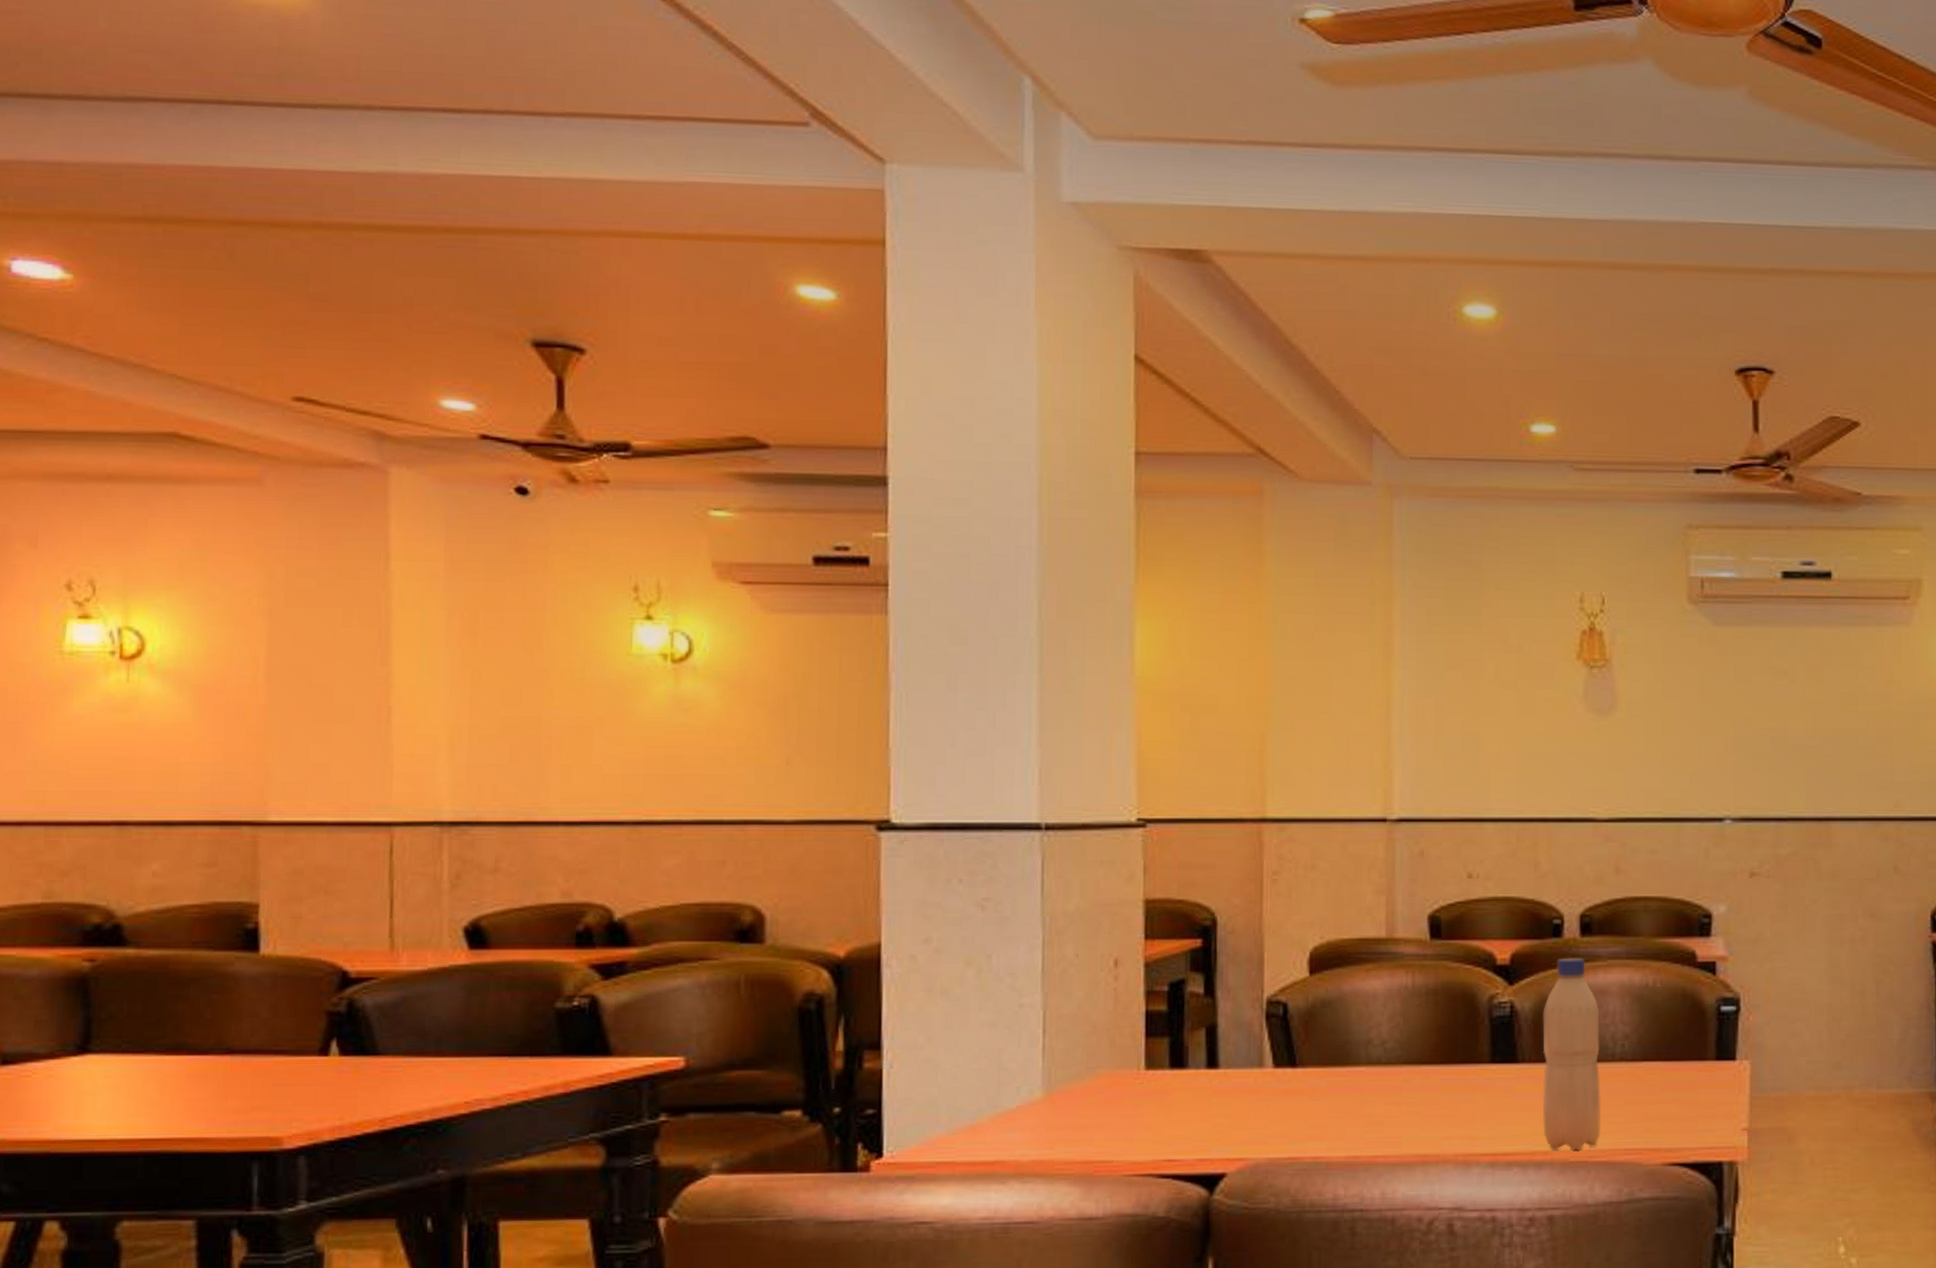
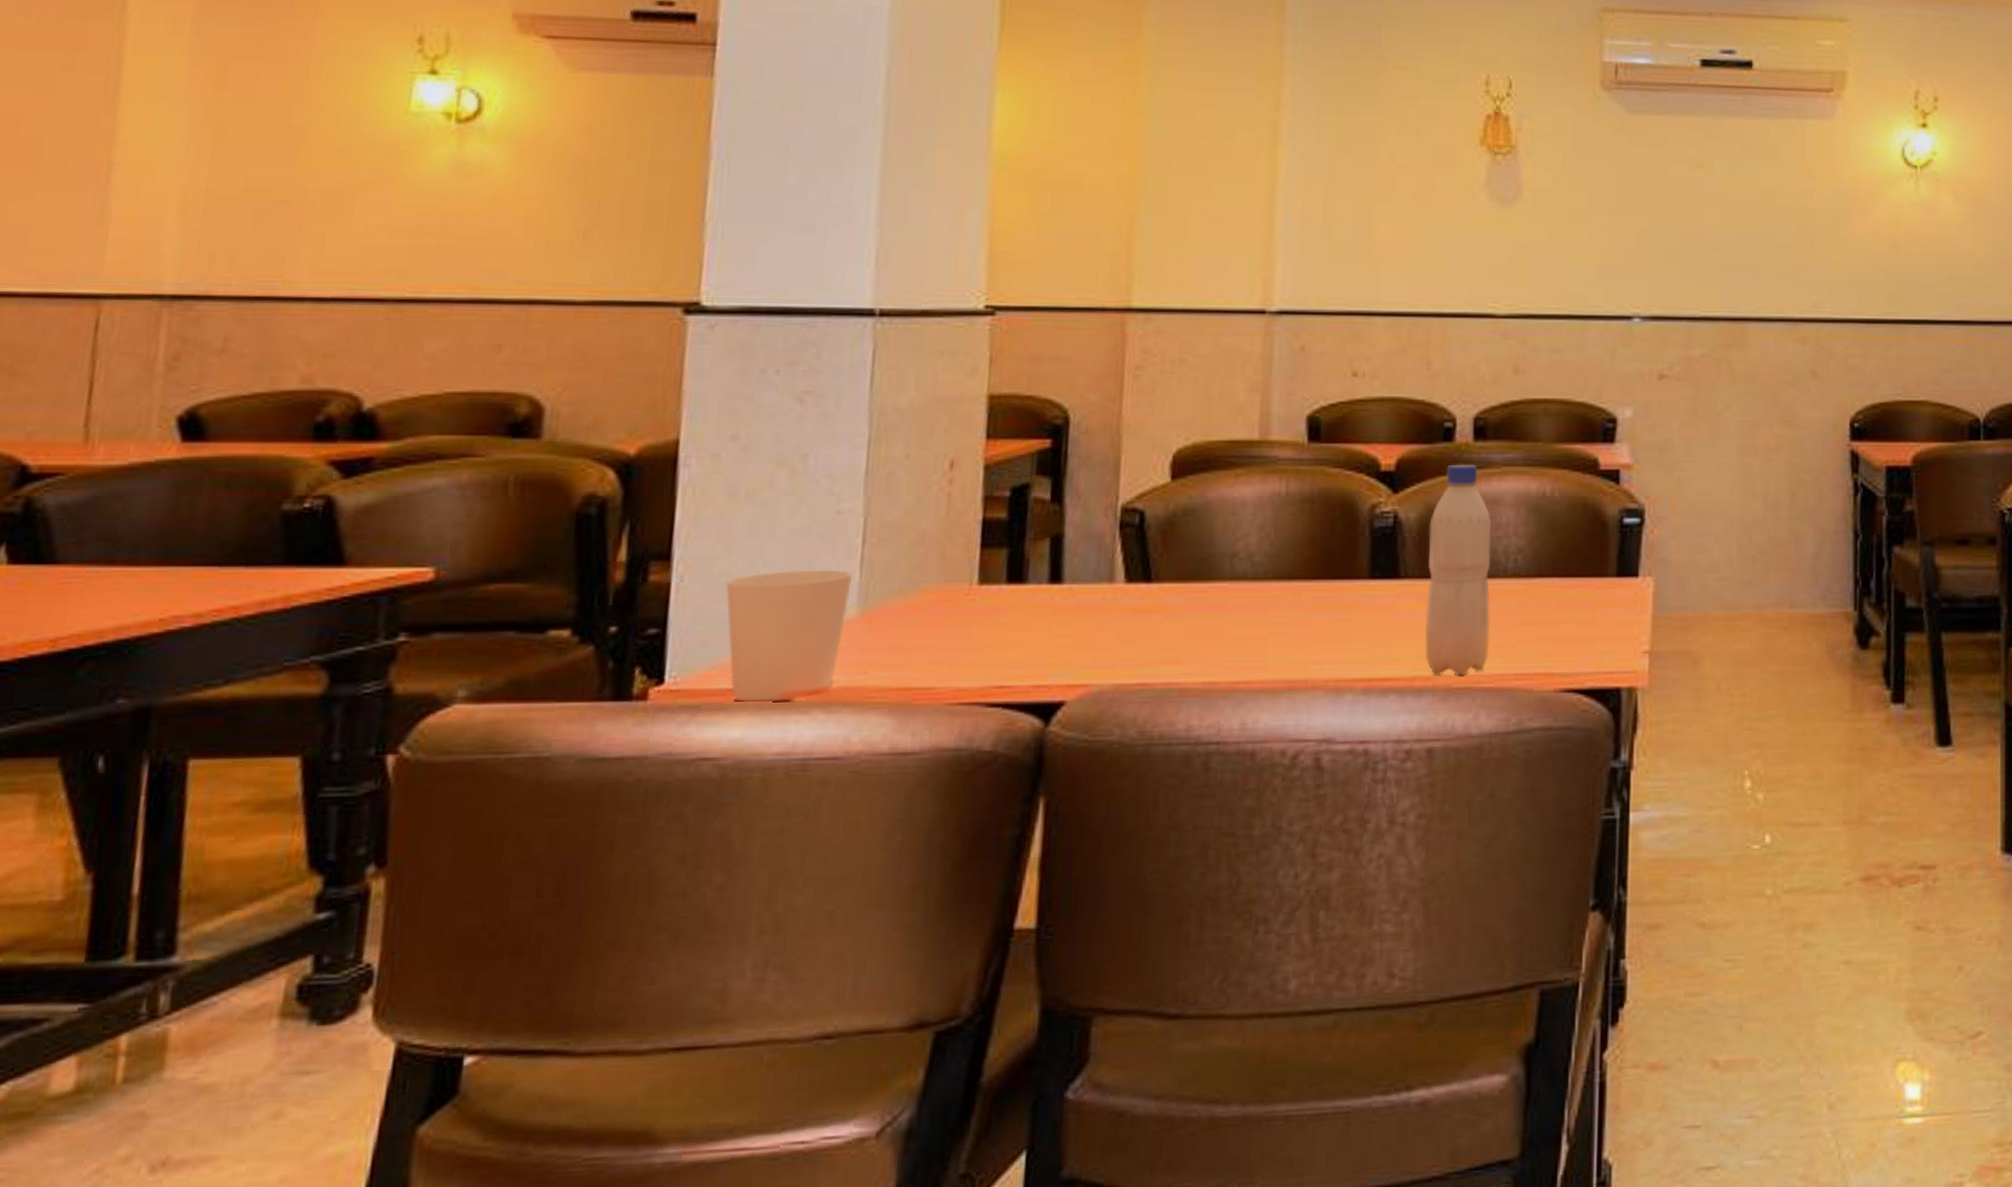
dixie cup: none [929,1057,1036,1174] -> present [725,569,852,703]

